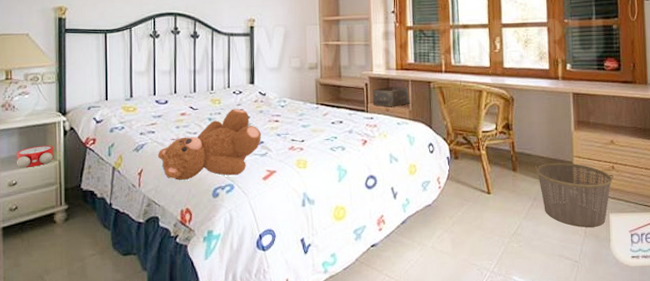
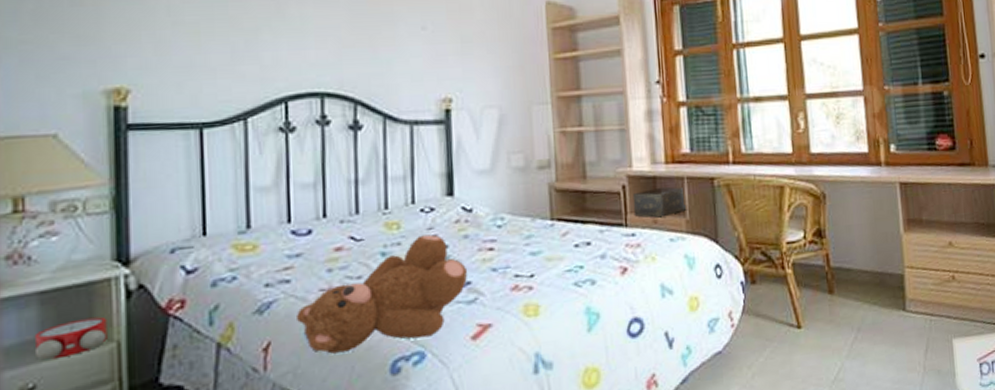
basket: present [535,162,614,227] -> none [857,276,955,362]

